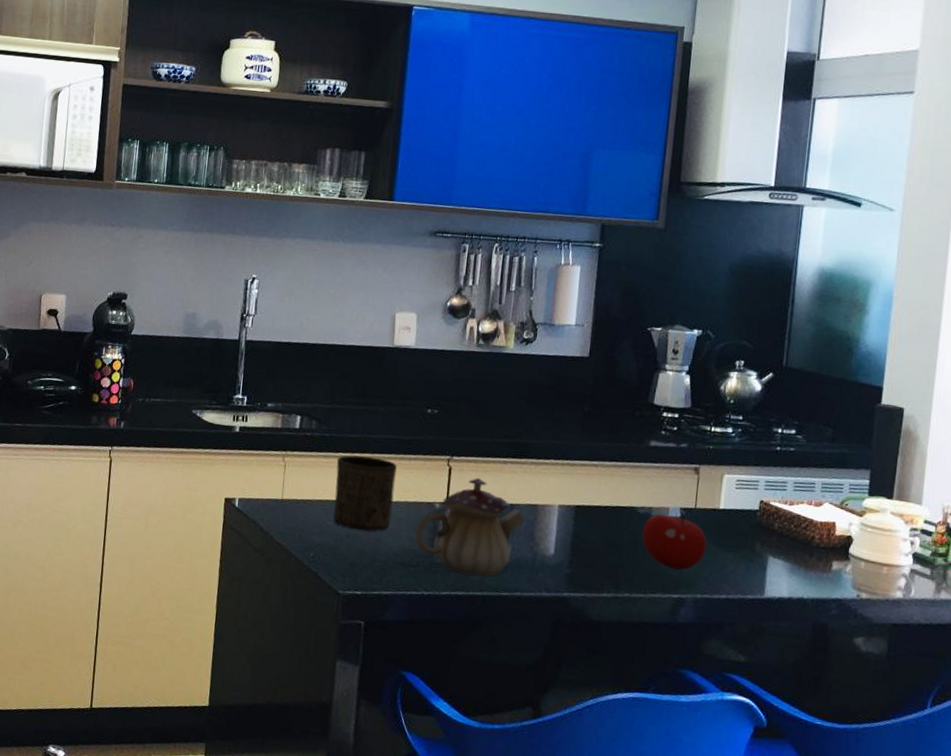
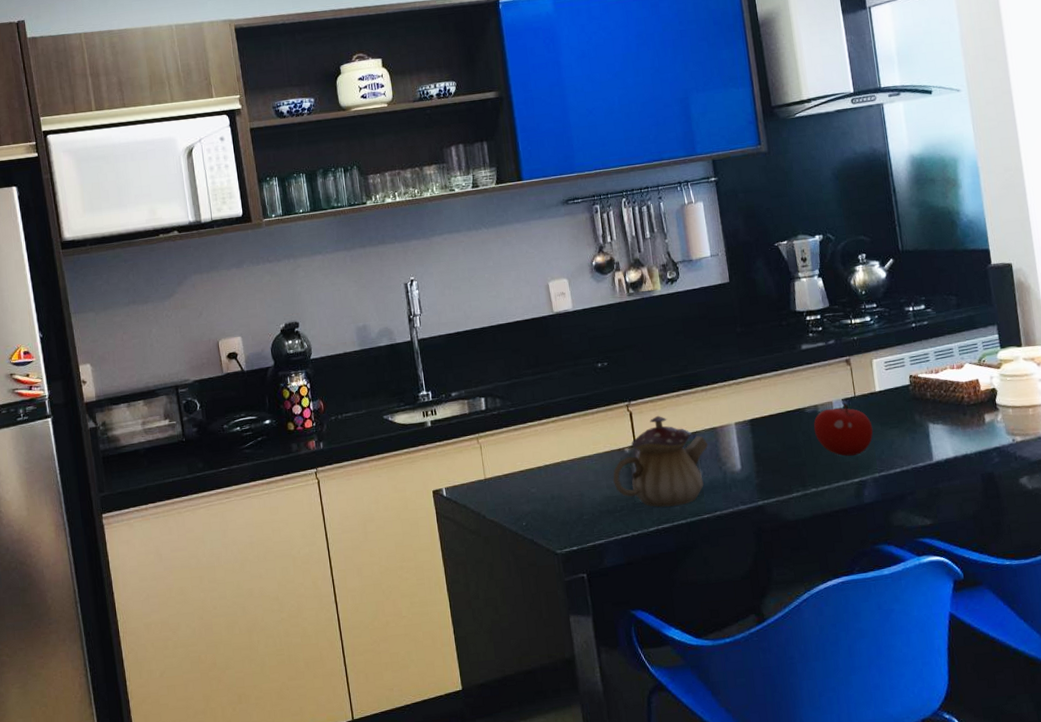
cup: present [333,455,397,531] -> none [526,419,589,491]

